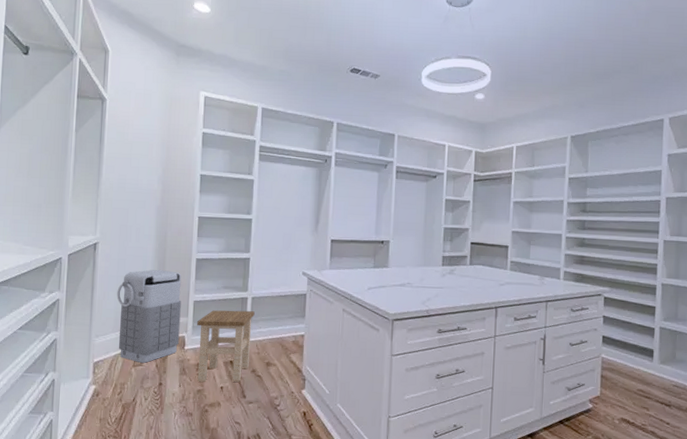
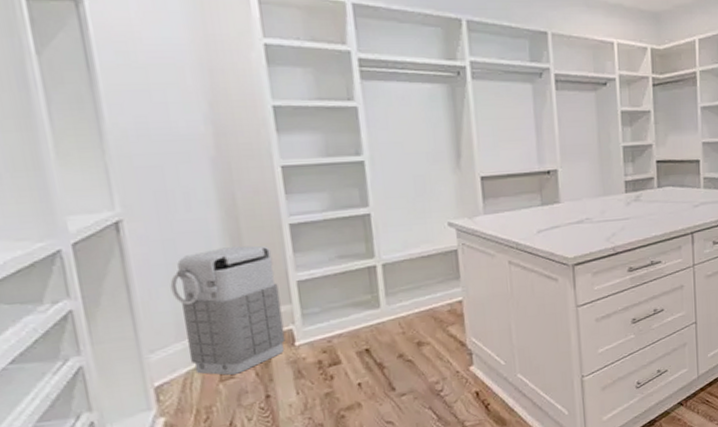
stool: present [197,310,255,382] -> none [307,282,393,383]

